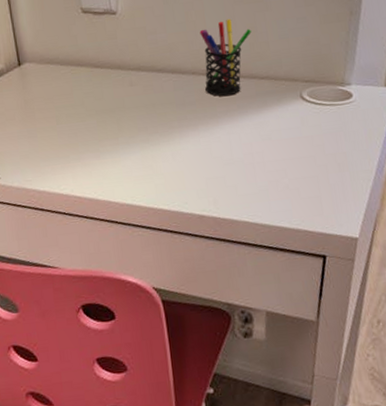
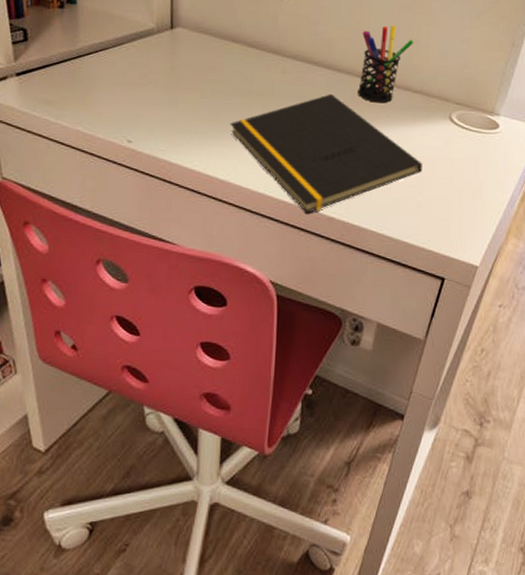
notepad: none [89,96,283,216] -> present [230,93,423,214]

